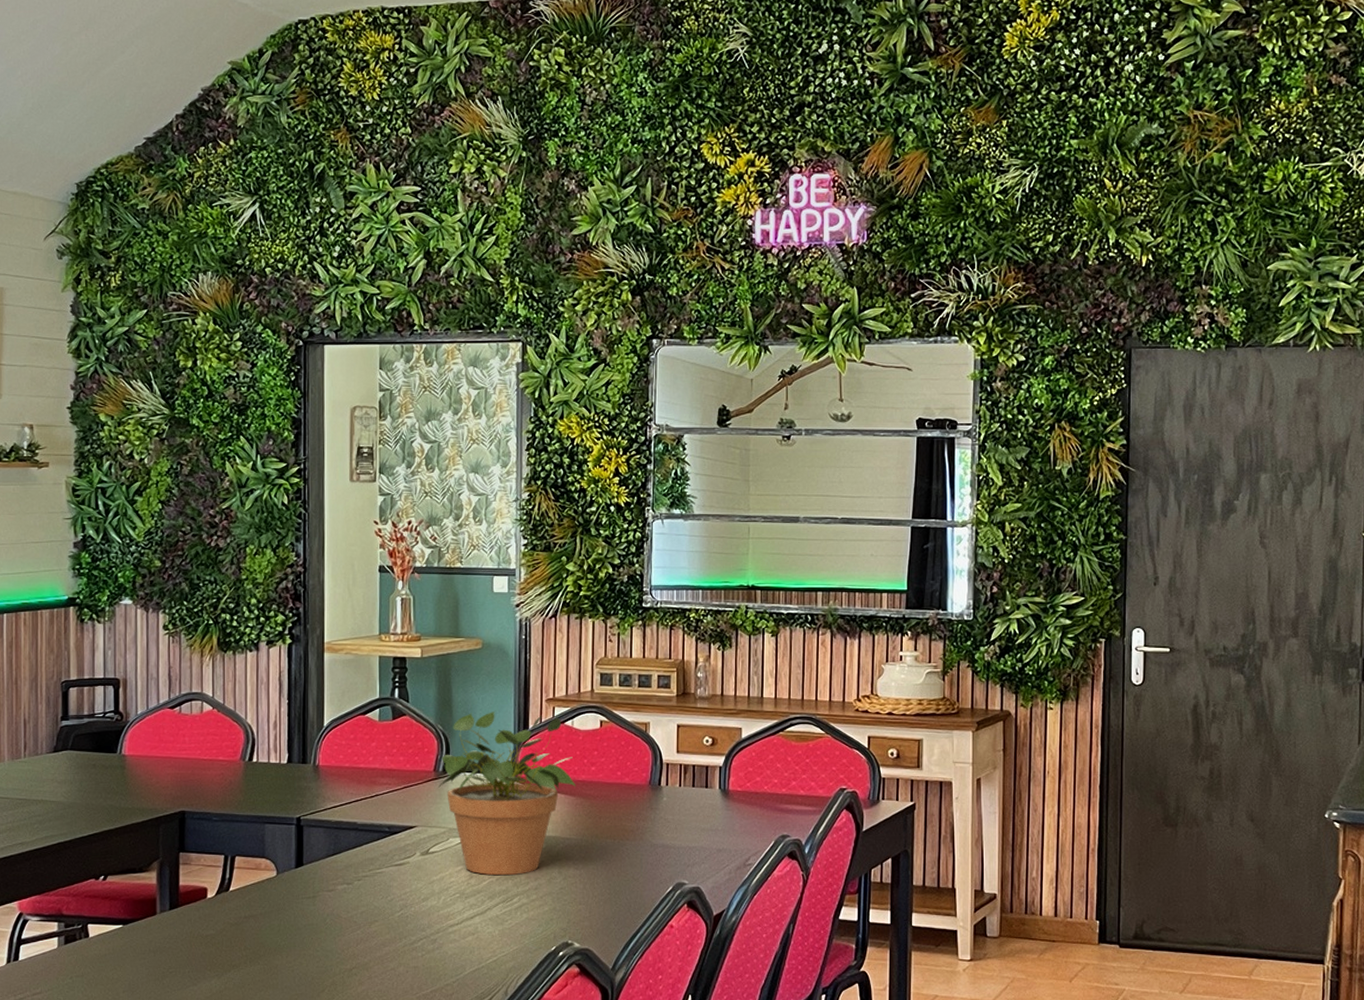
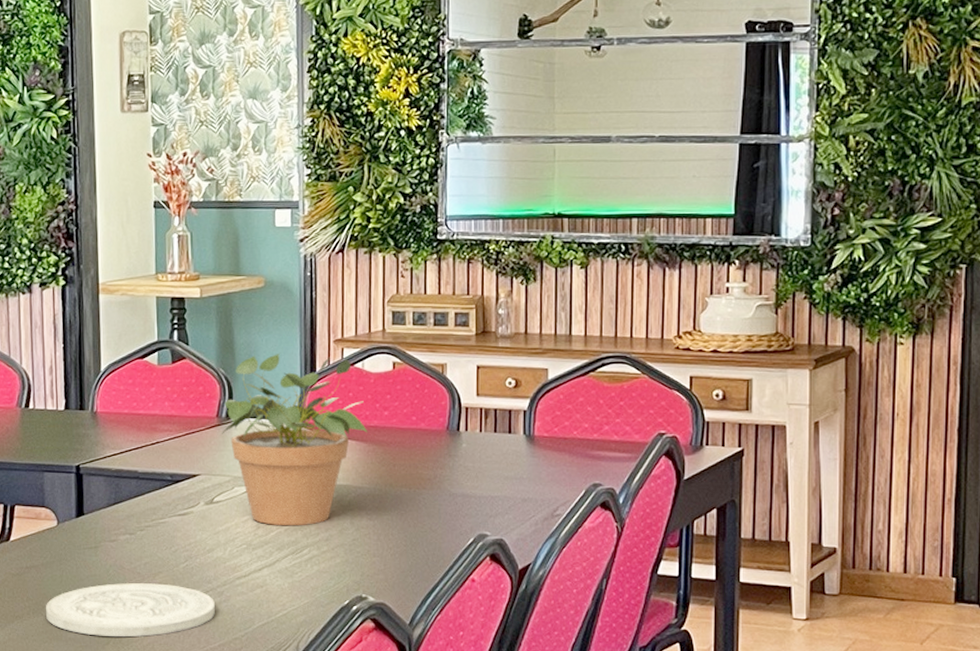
plate: none [263,932,428,985] -> present [46,583,215,637]

